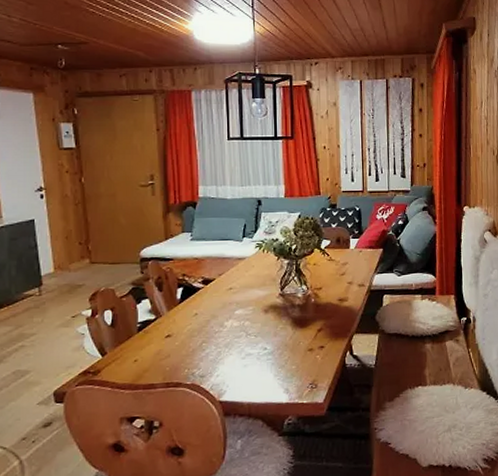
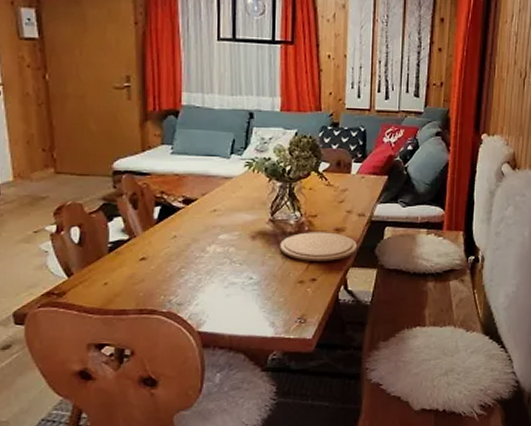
plate: none [290,302,360,330] -> present [280,232,358,261]

